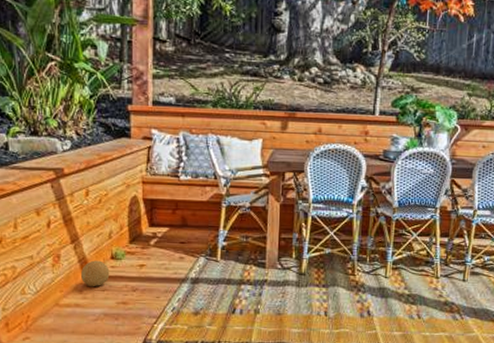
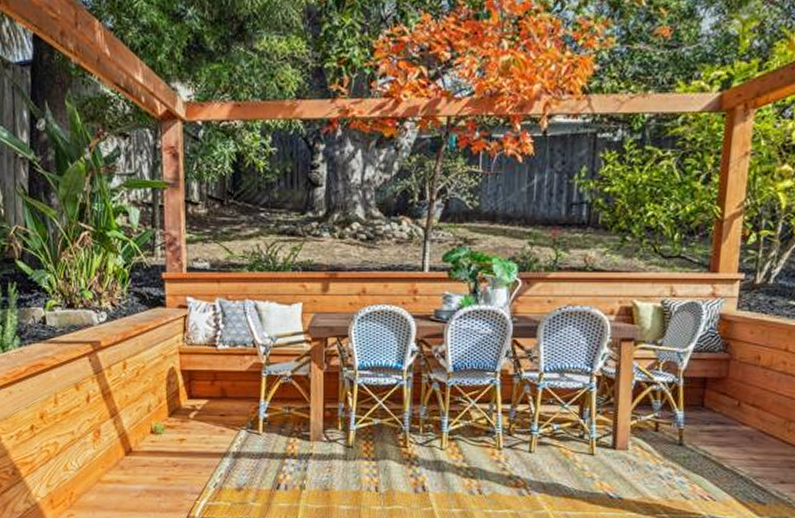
decorative ball: present [81,260,110,287] -> none [122,435,150,463]

